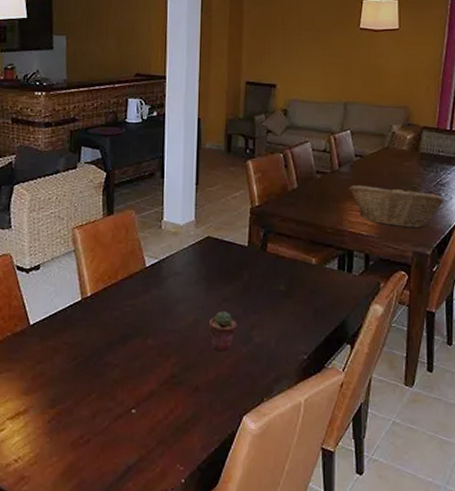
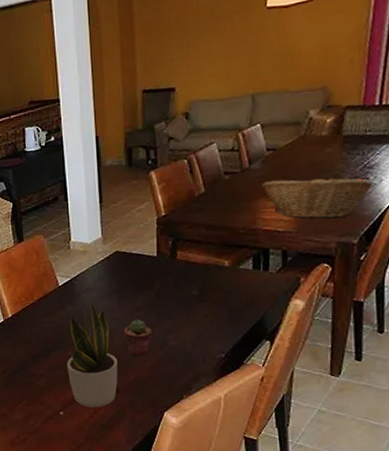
potted plant: none [145,288,199,406] -> present [67,302,118,407]

